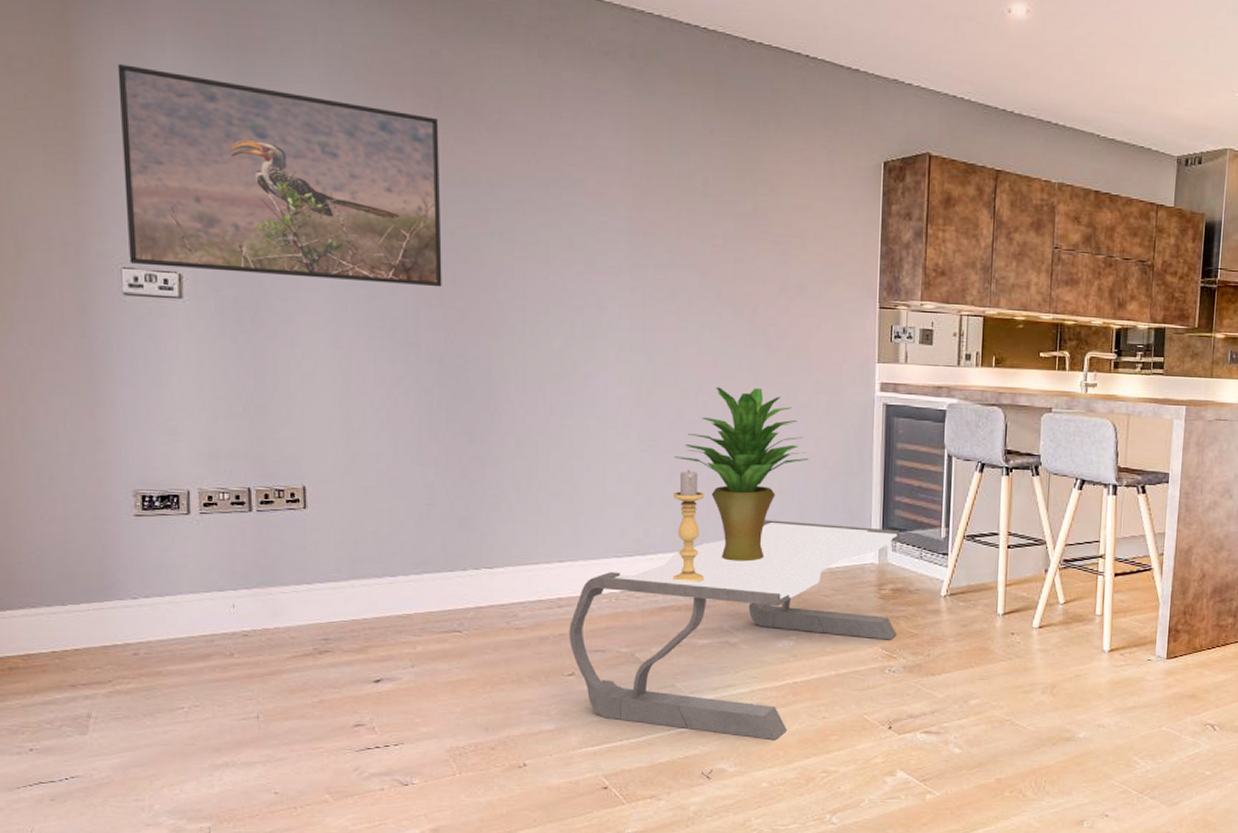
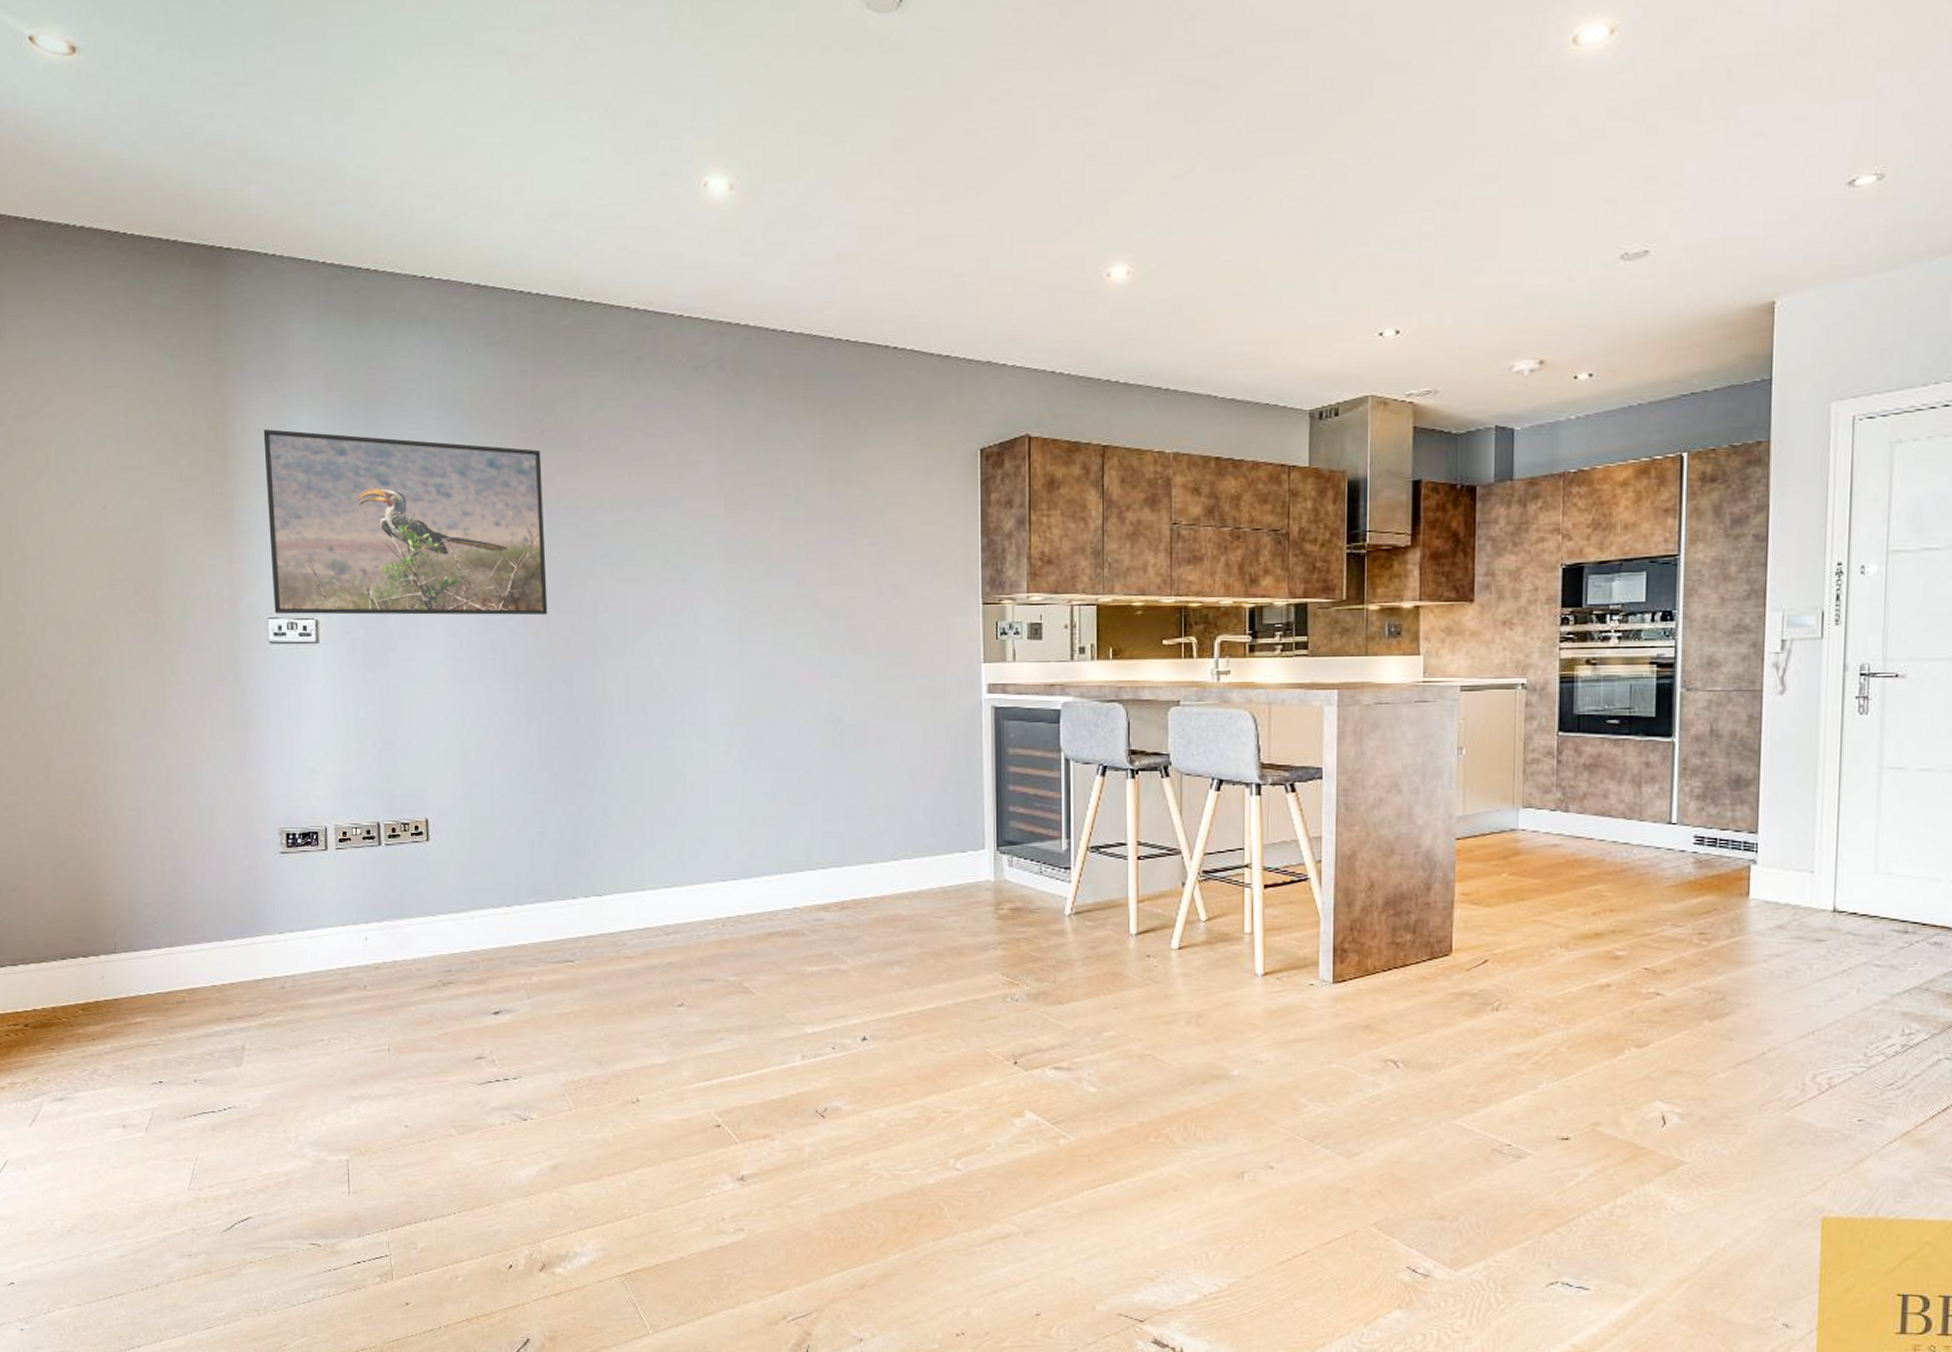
coffee table: present [569,520,901,741] -> none [677,837,1018,1077]
candle holder: present [672,469,705,583] -> none [776,786,812,906]
potted plant: present [674,387,809,562] -> none [776,697,915,882]

